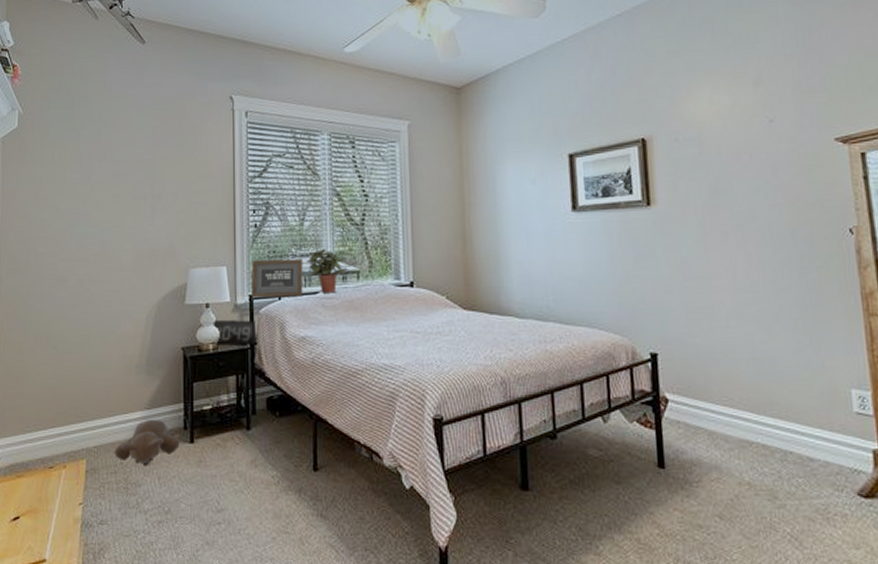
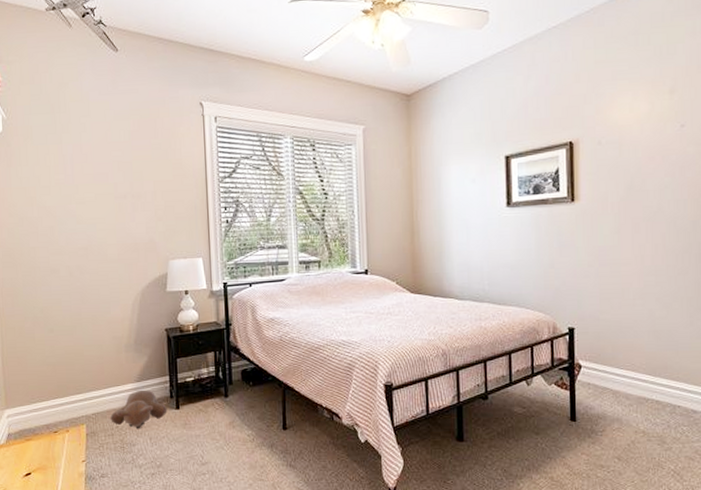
alarm clock: present [211,320,257,346] -> none [191,304,231,327]
picture frame: present [250,258,303,298] -> none [224,250,271,285]
potted plant: present [307,249,348,293] -> none [274,242,310,280]

